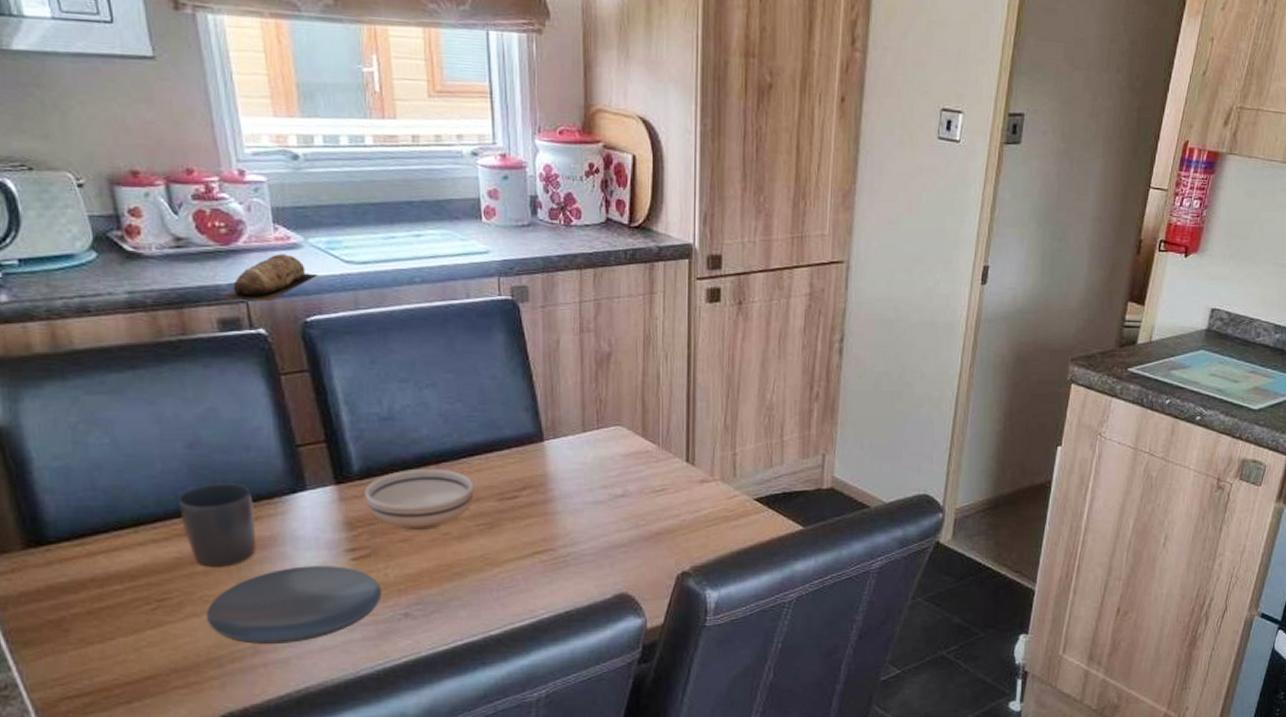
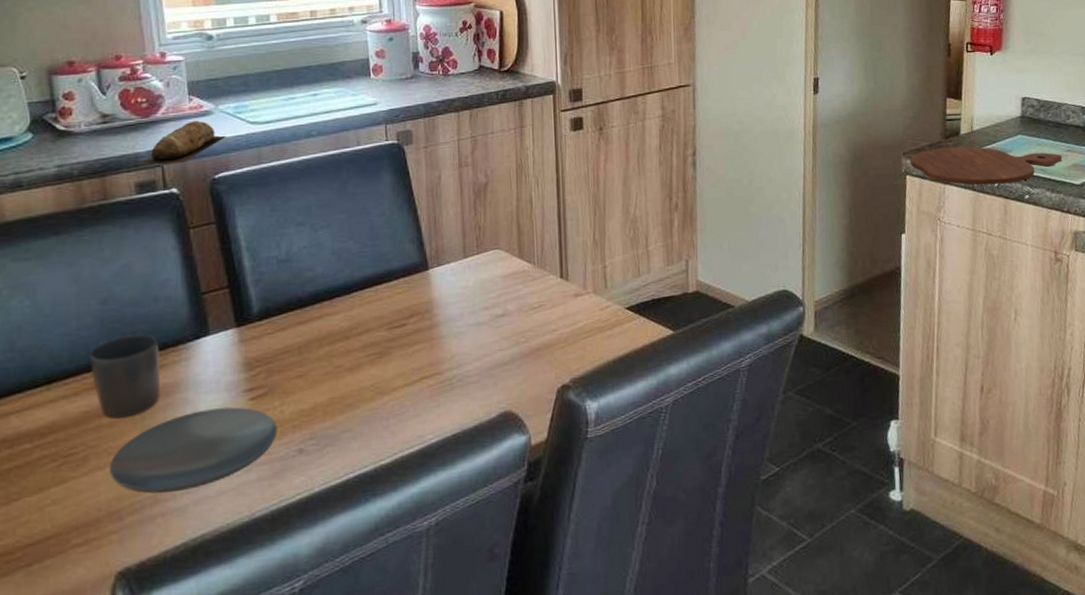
bowl: present [363,468,474,530] -> none [262,303,365,365]
cutting board: none [1077,357,1244,402] -> present [910,146,1062,185]

